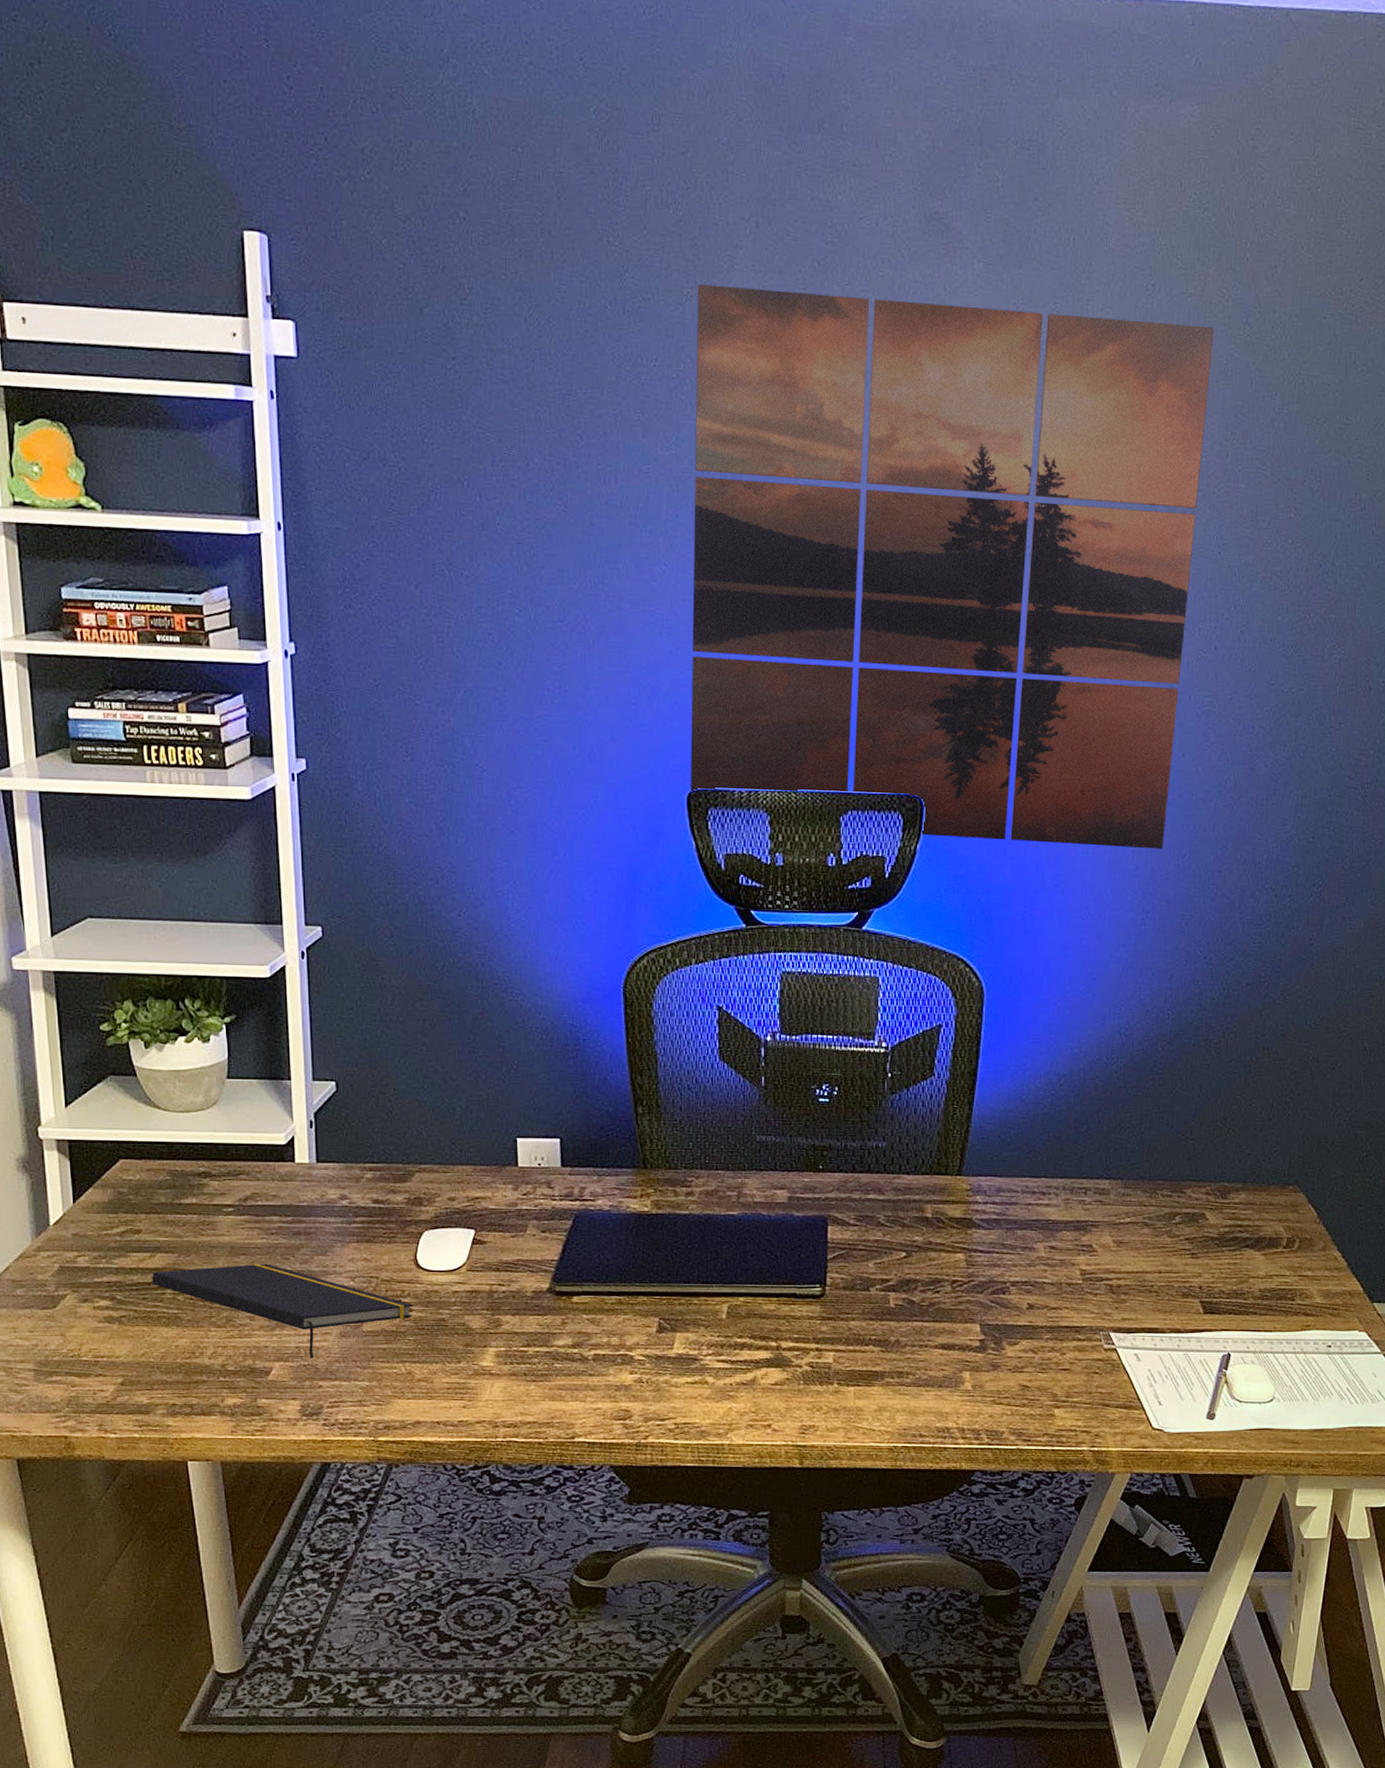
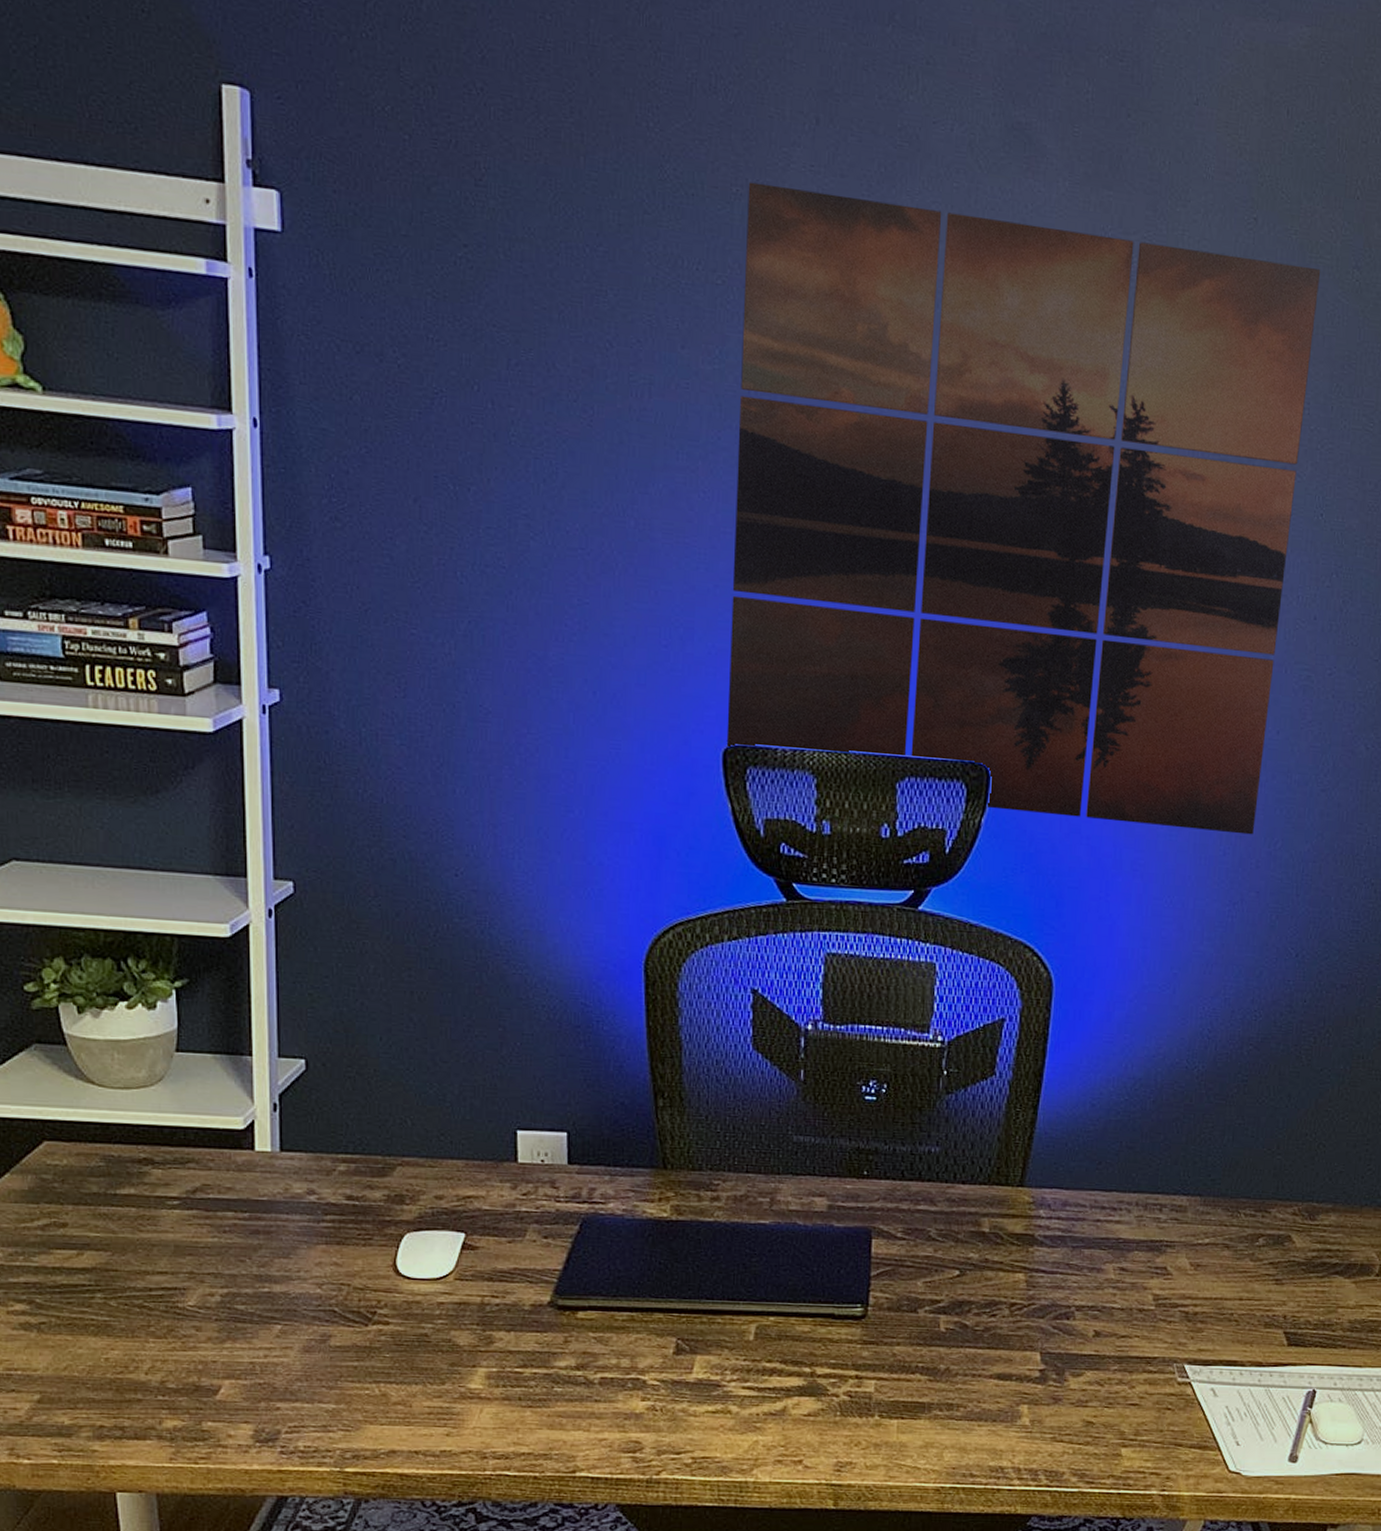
notepad: present [152,1263,413,1358] -> none [79,1265,391,1376]

